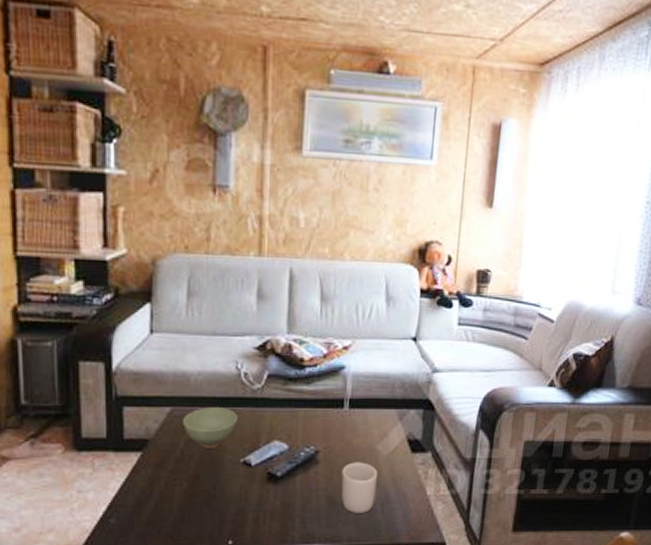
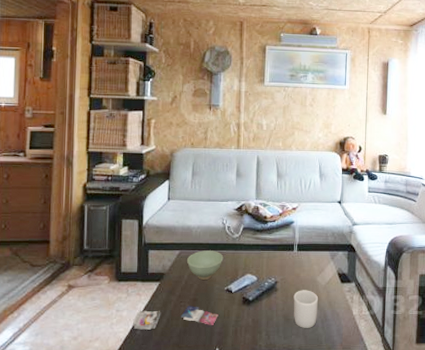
magazine: none [102,484,231,517] -> present [132,306,218,330]

